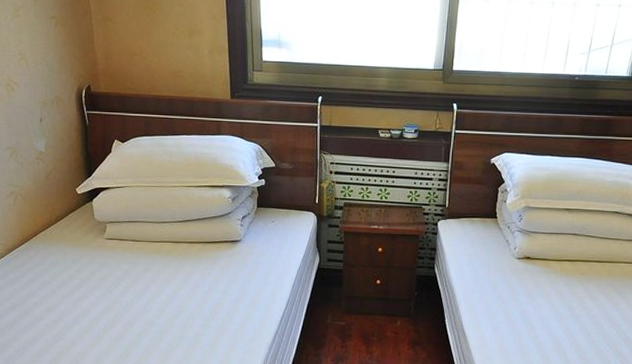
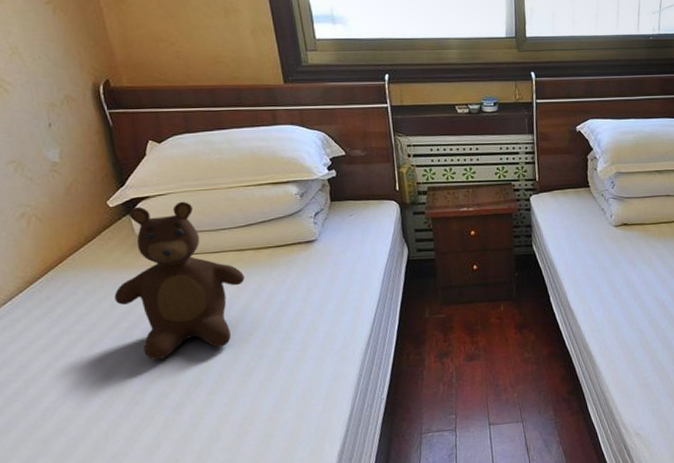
teddy bear: none [72,194,177,330] -> present [114,201,245,361]

